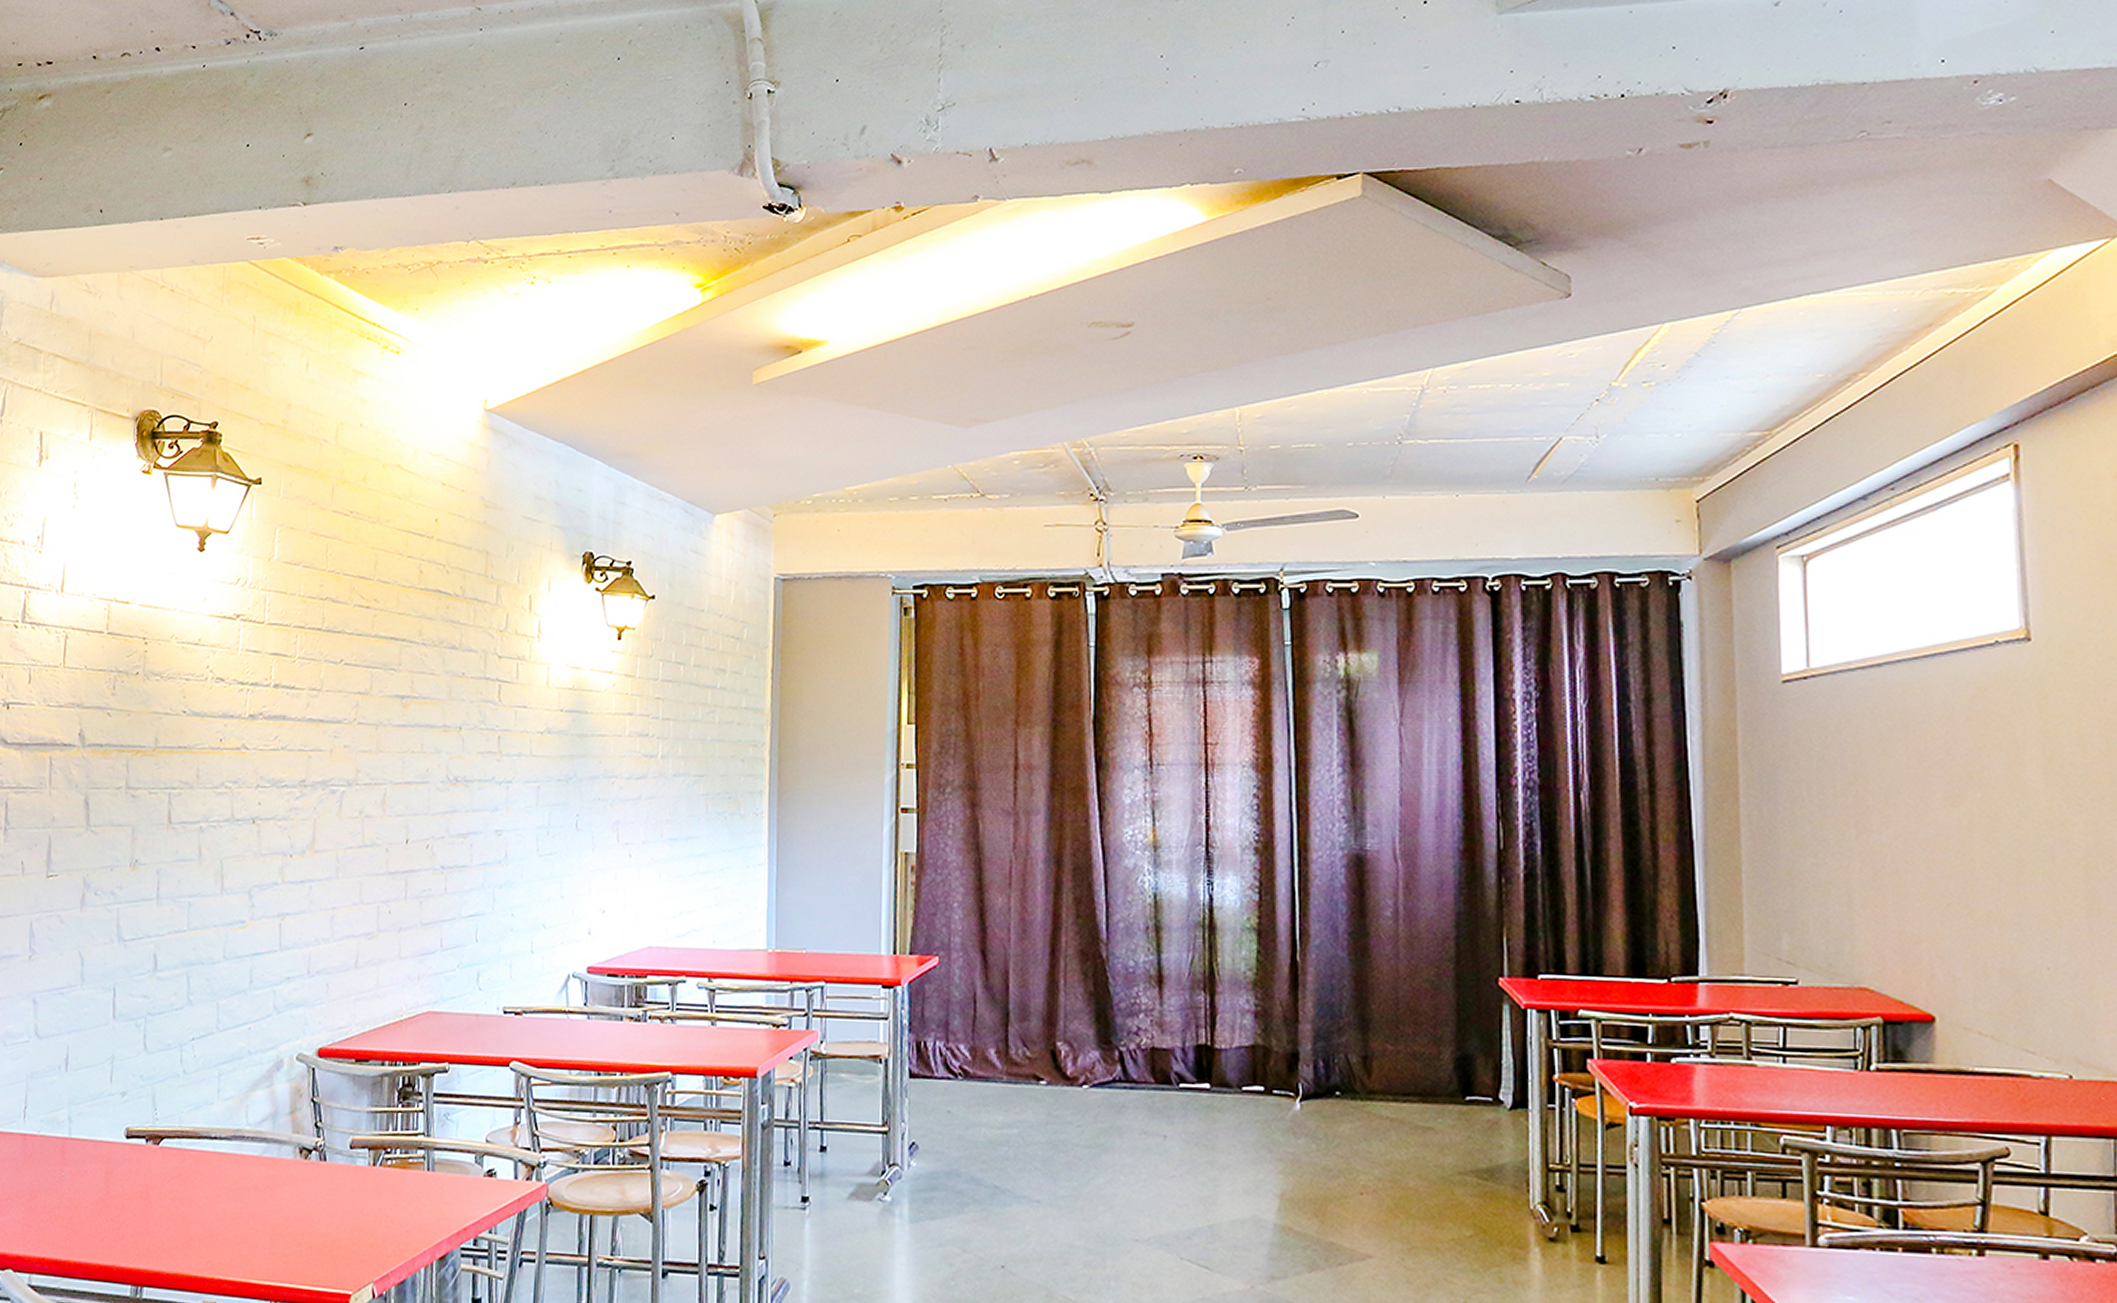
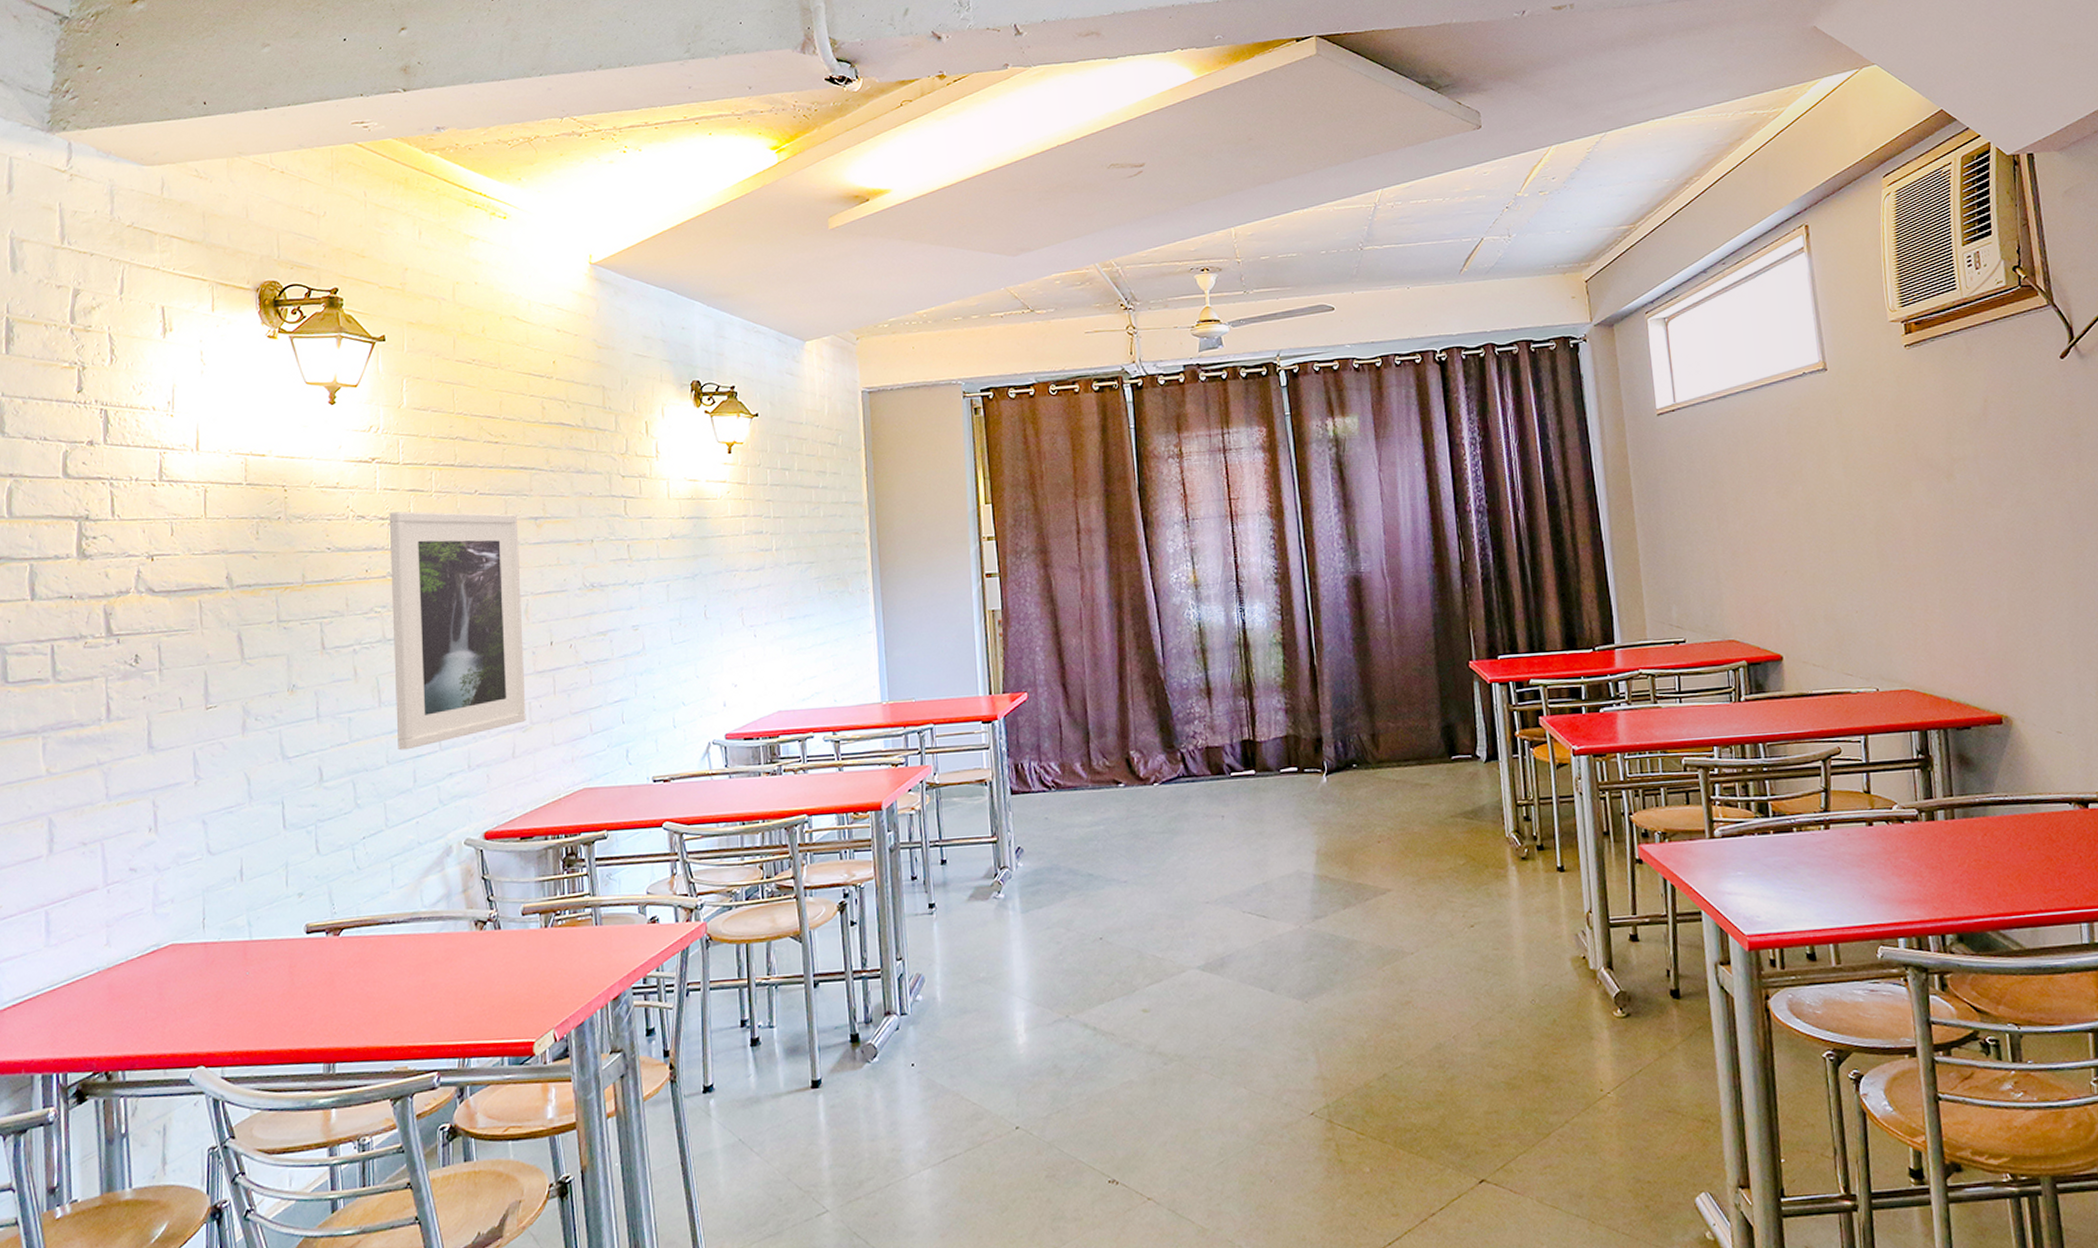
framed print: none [236,677,383,946] -> present [389,511,526,751]

